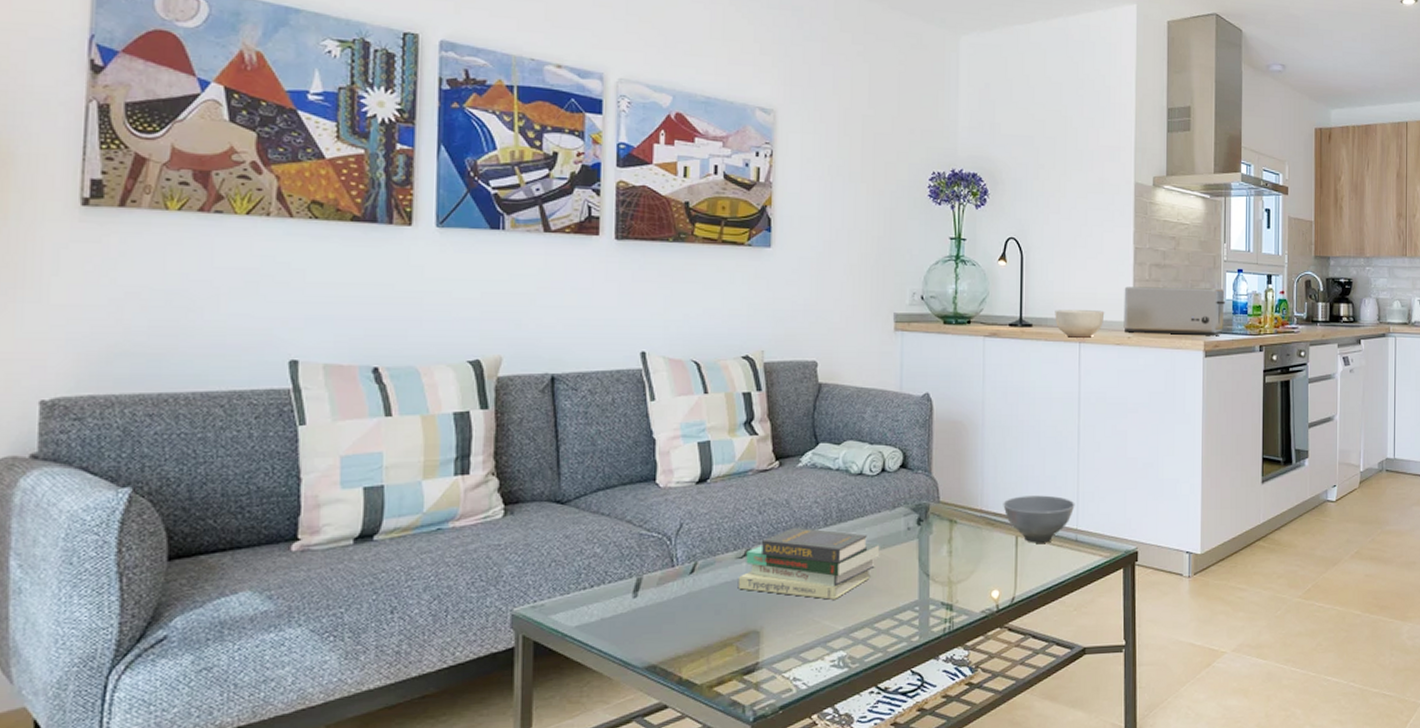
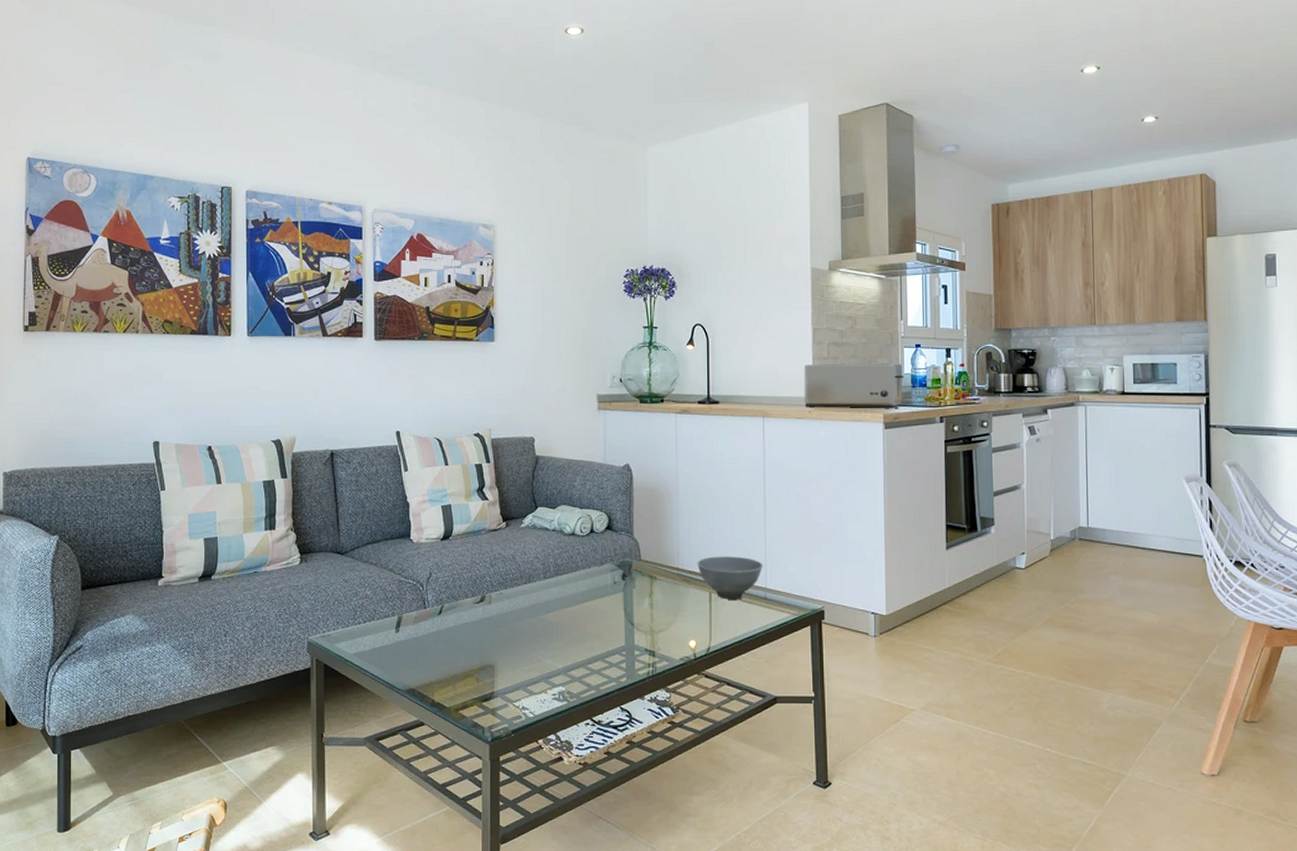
books: present [739,527,880,600] -> none [477,578,591,642]
bowl: present [1055,310,1105,338] -> none [739,387,786,413]

